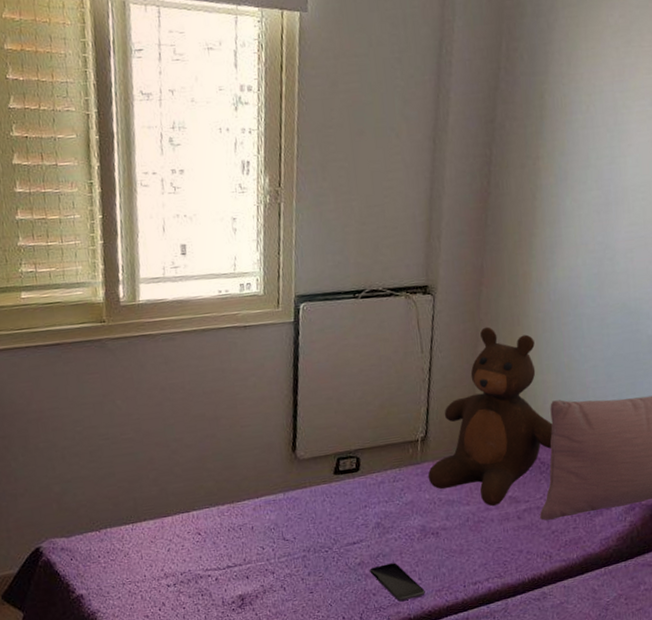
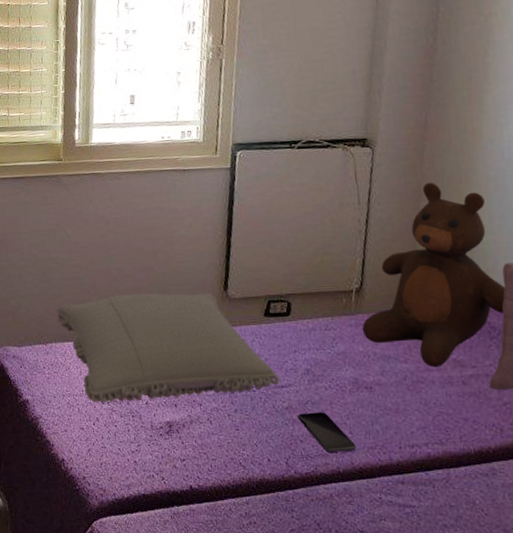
pillow: none [110,455,352,587] -> present [57,292,280,403]

